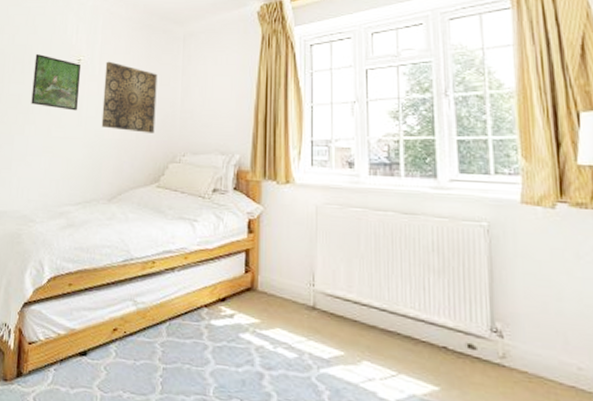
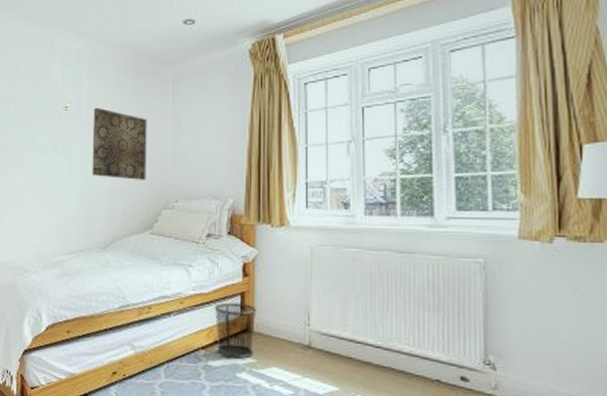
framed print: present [31,53,82,111] -> none [19,101,69,160]
waste bin: none [218,259,261,319] -> present [214,302,257,359]

